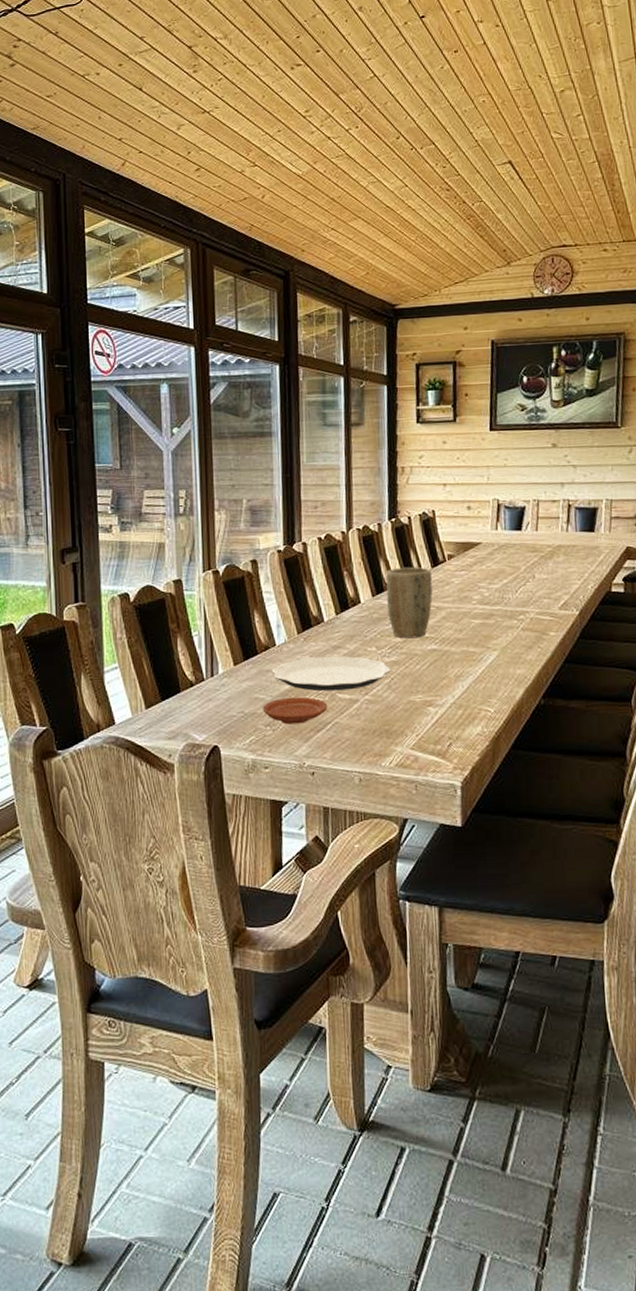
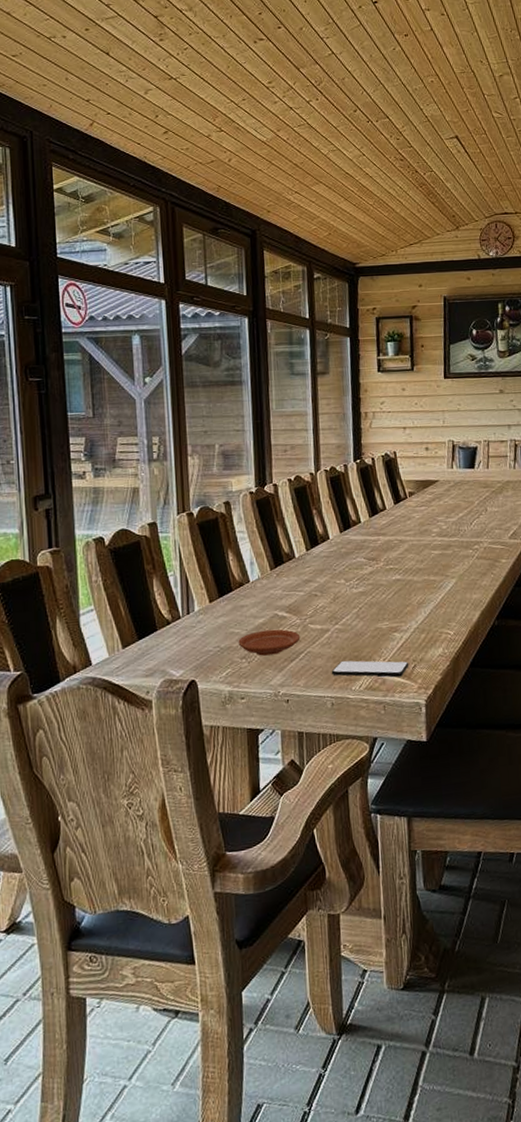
plate: present [271,655,392,692] -> none [246,589,359,623]
smartphone: none [359,734,444,756] -> present [331,660,409,678]
plant pot: present [386,567,433,639] -> none [352,504,396,571]

